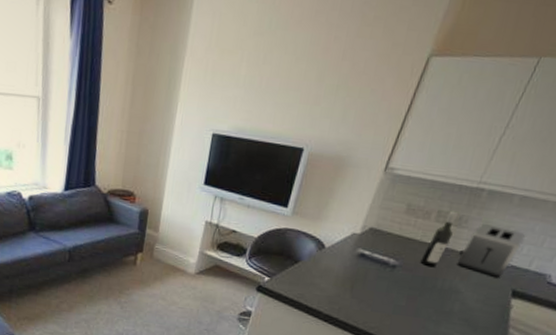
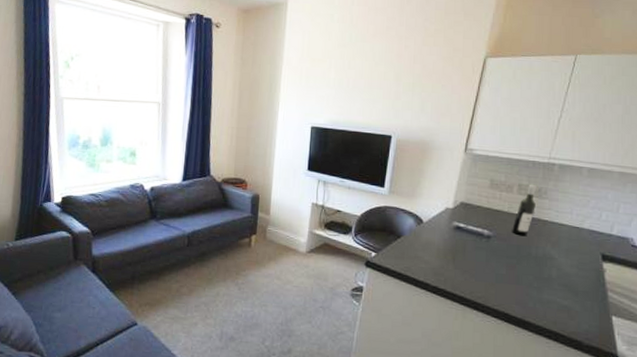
toaster: present [456,224,525,279] -> none [545,194,600,244]

